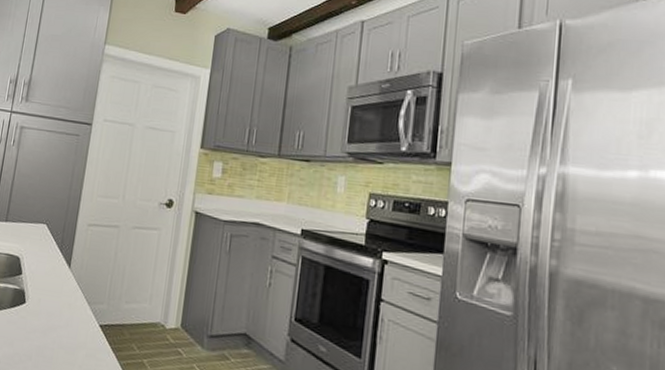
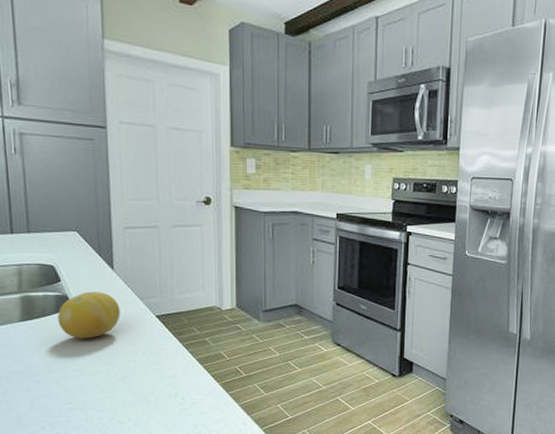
fruit: none [10,288,68,341] -> present [57,291,120,339]

